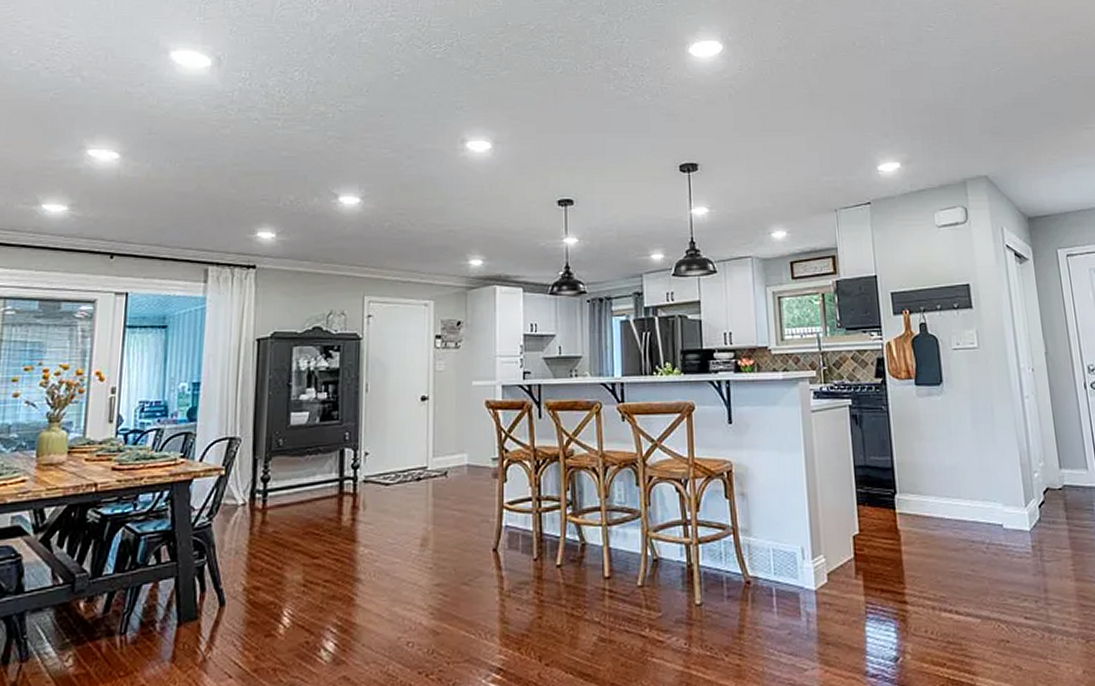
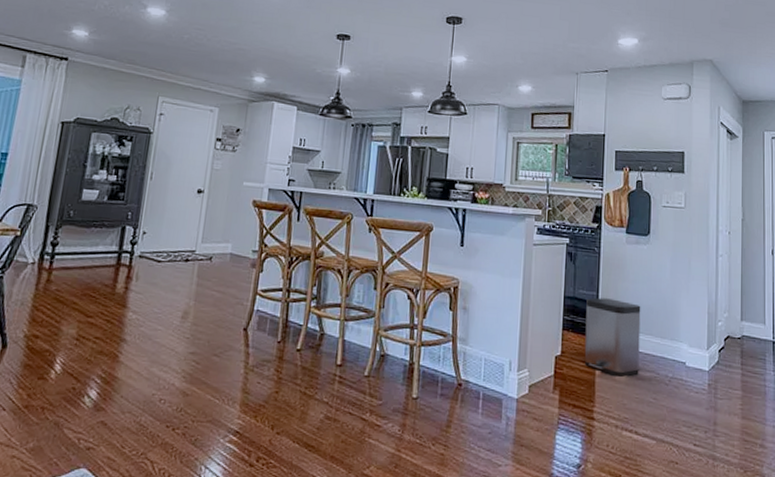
pedal bin: none [880,462,951,552] -> present [584,297,641,378]

